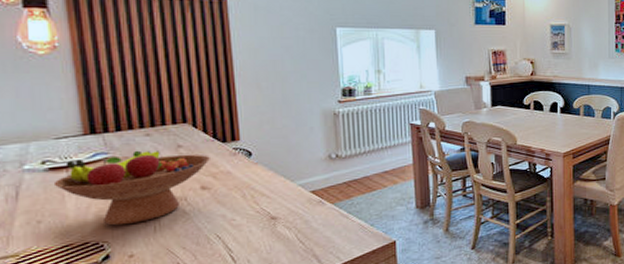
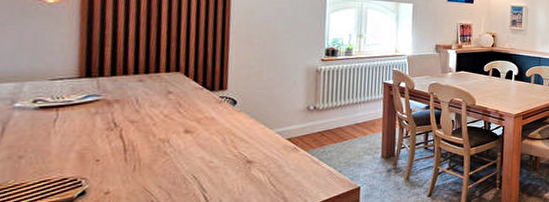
fruit bowl: present [53,150,210,226] -> none [41,94,197,164]

